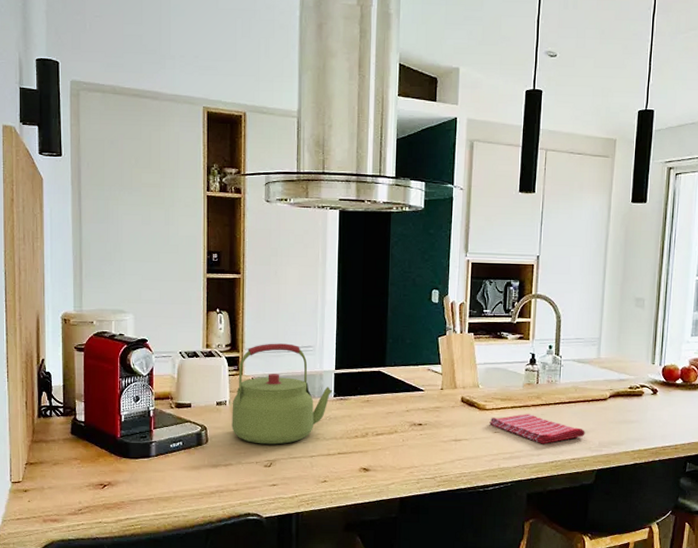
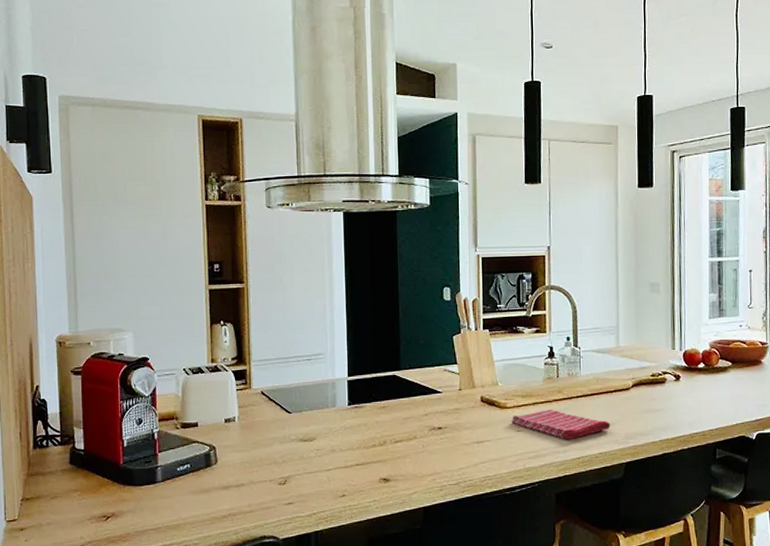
kettle: present [232,343,332,445] -> none [241,352,346,461]

